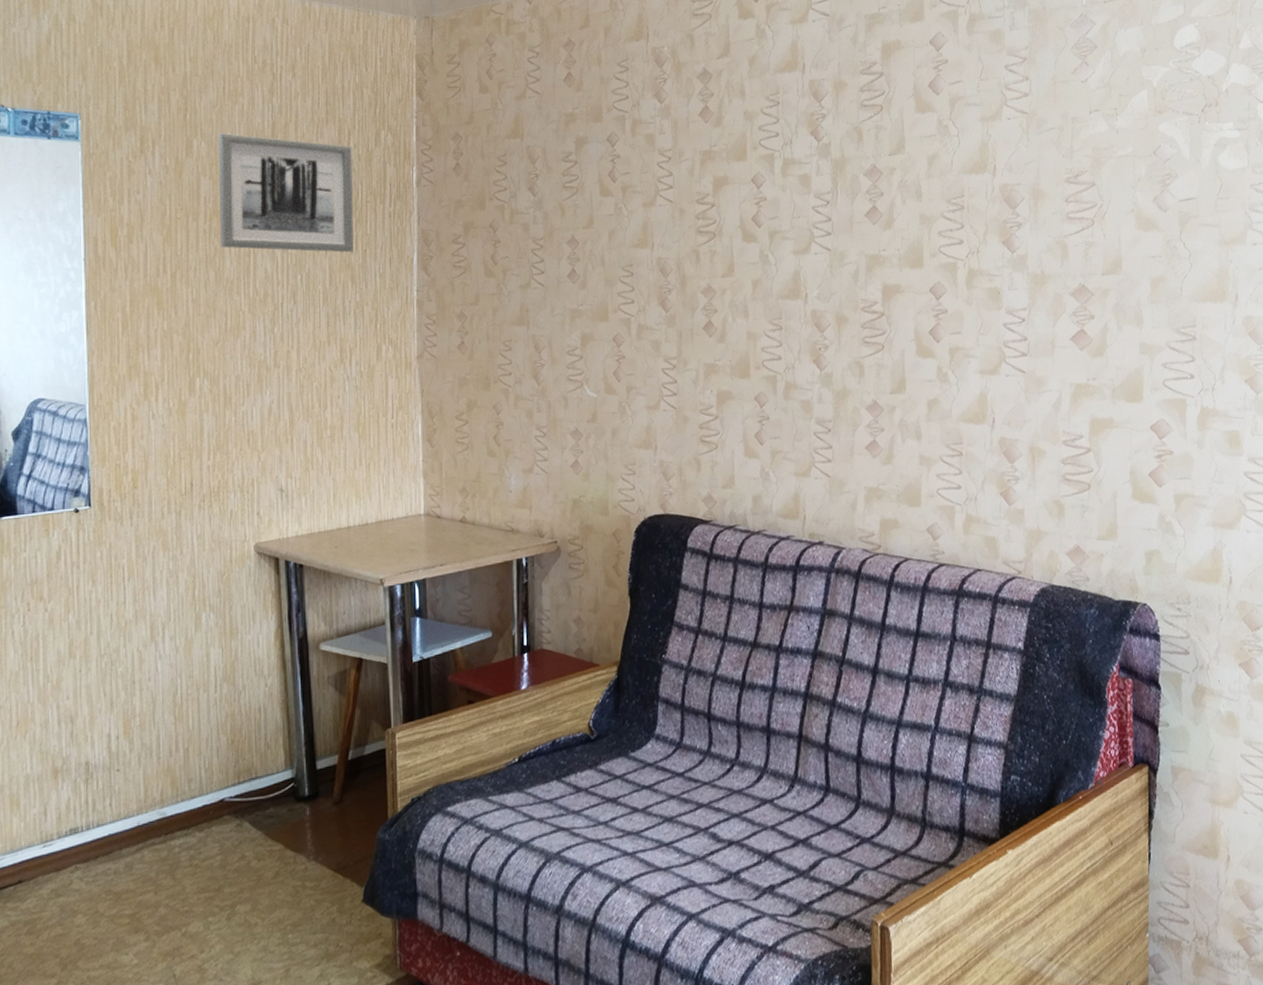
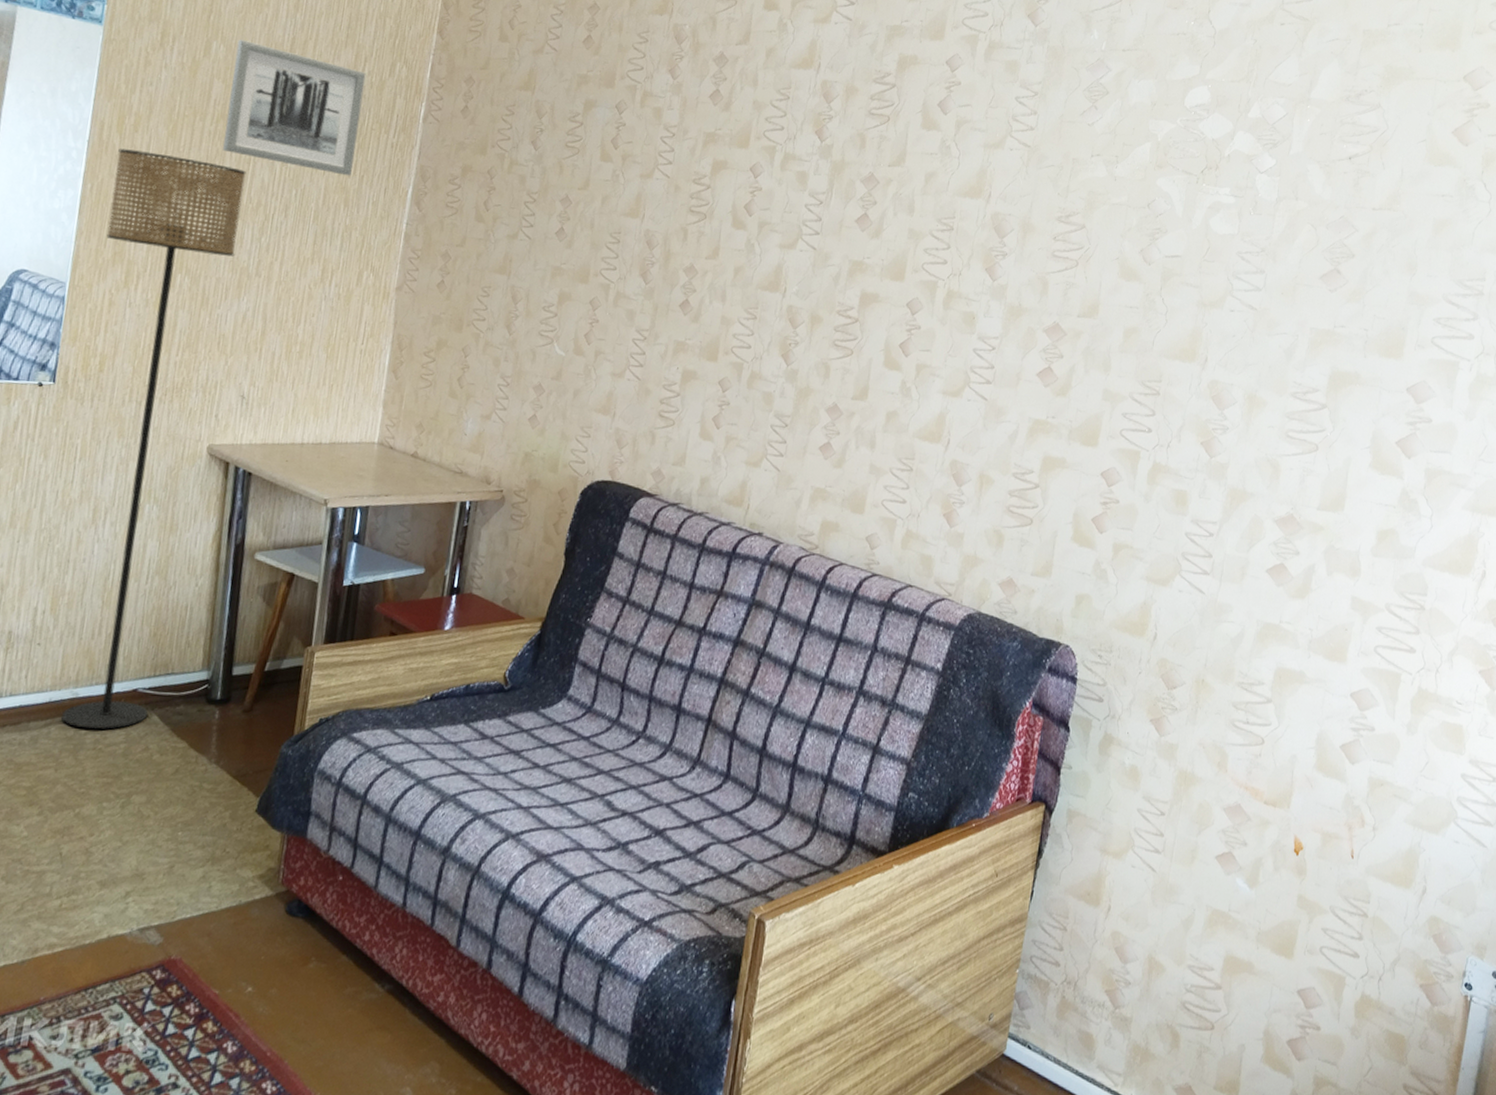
floor lamp: none [116,260,250,847] -> present [61,148,247,730]

